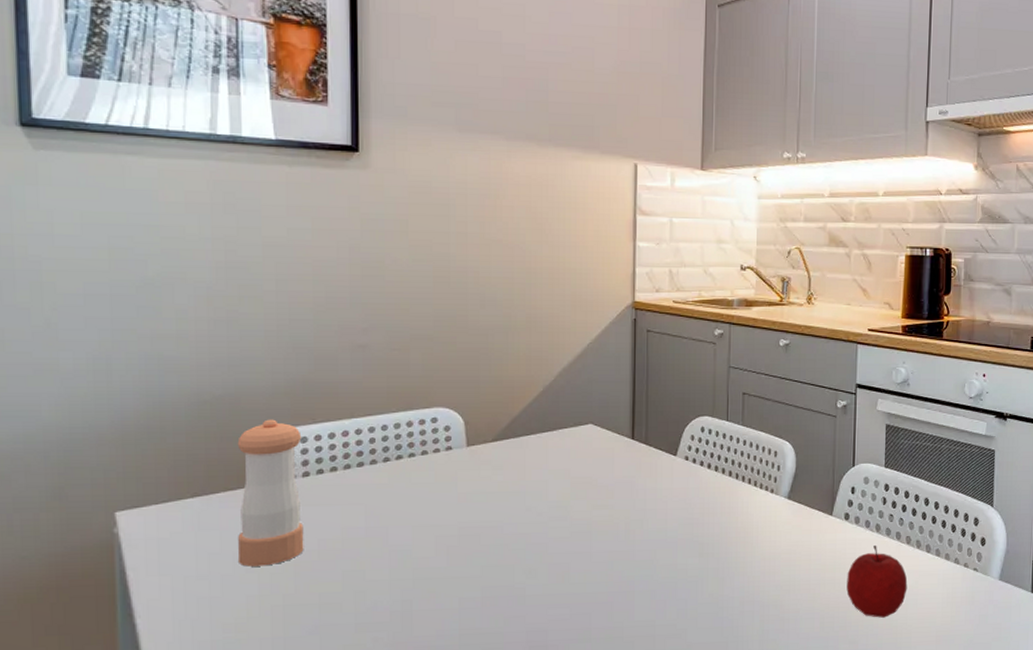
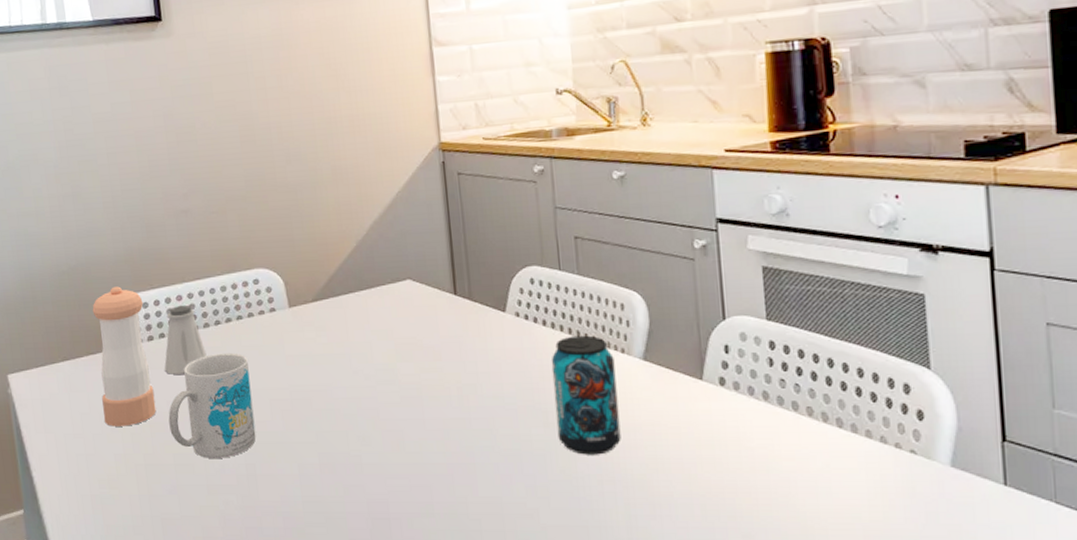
saltshaker: none [318,440,370,511] -> present [164,304,207,374]
mug: none [318,490,417,596] -> present [168,353,256,458]
beverage can: none [710,477,764,580] -> present [551,335,621,455]
apple: present [846,544,908,618] -> none [730,416,816,508]

